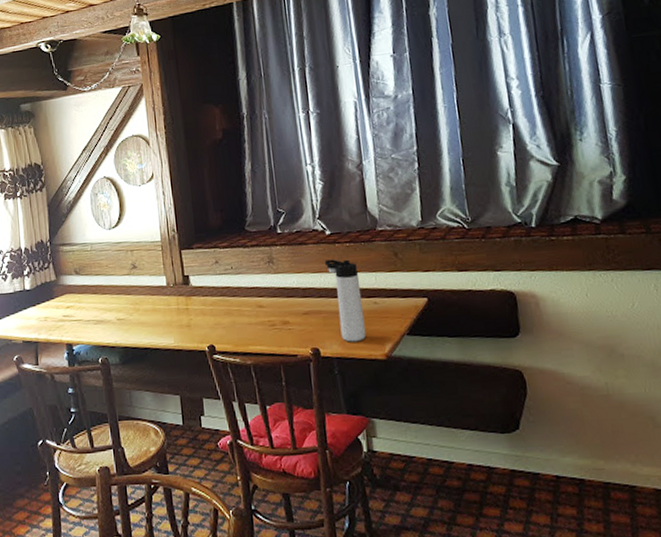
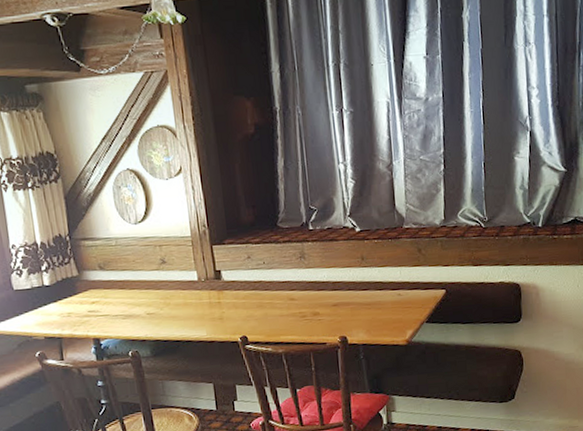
thermos bottle: present [324,259,367,342] -> none [353,255,390,330]

